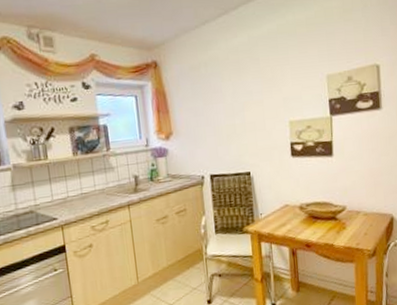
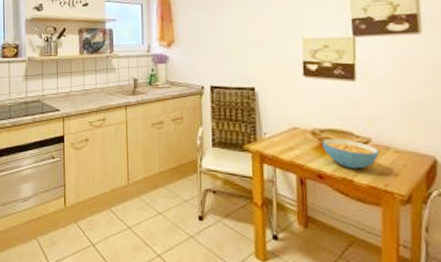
cereal bowl: none [308,209,353,235] -> present [322,138,380,169]

